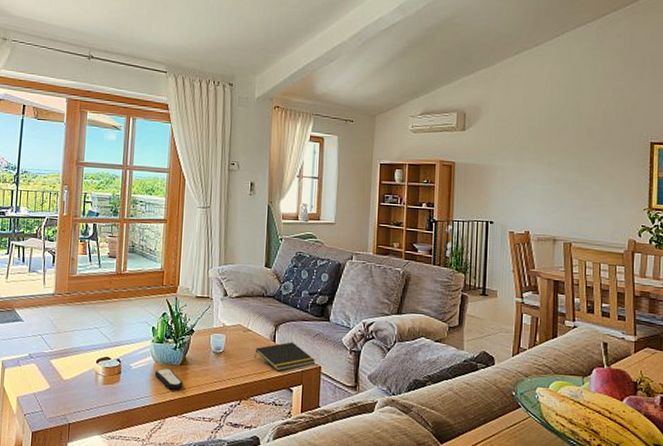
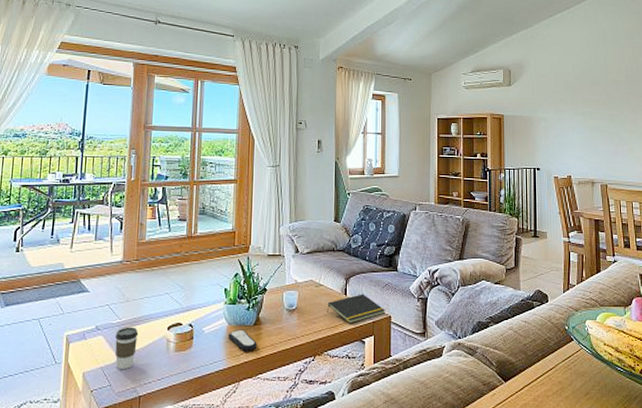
coffee cup: none [46,357,69,397] -> present [115,327,139,369]

